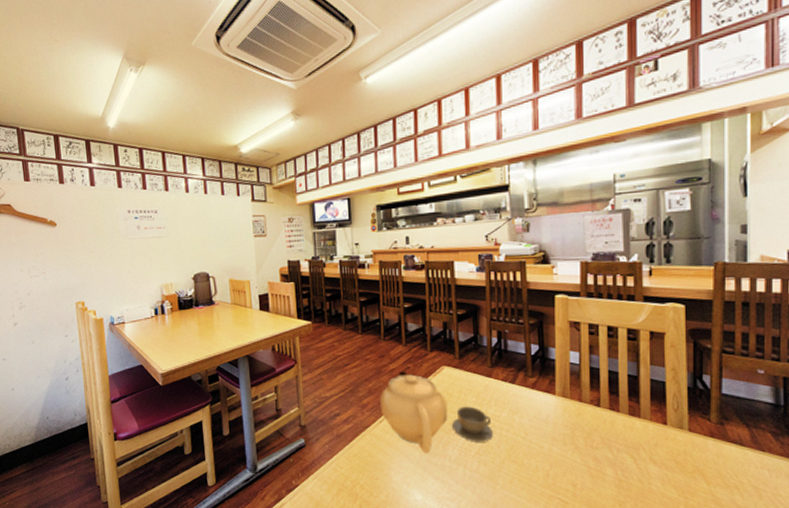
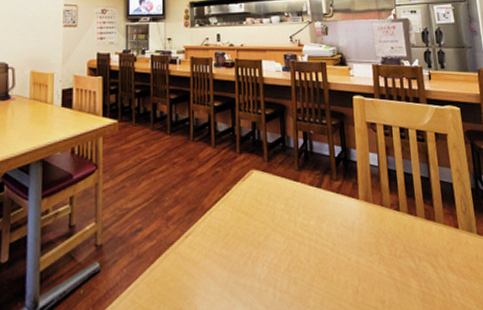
teapot: present [379,371,448,453] -> none [186,175,257,273]
teacup: present [452,406,493,442] -> none [262,215,302,256]

